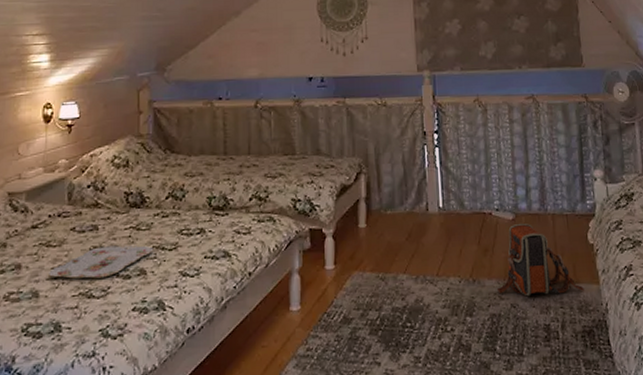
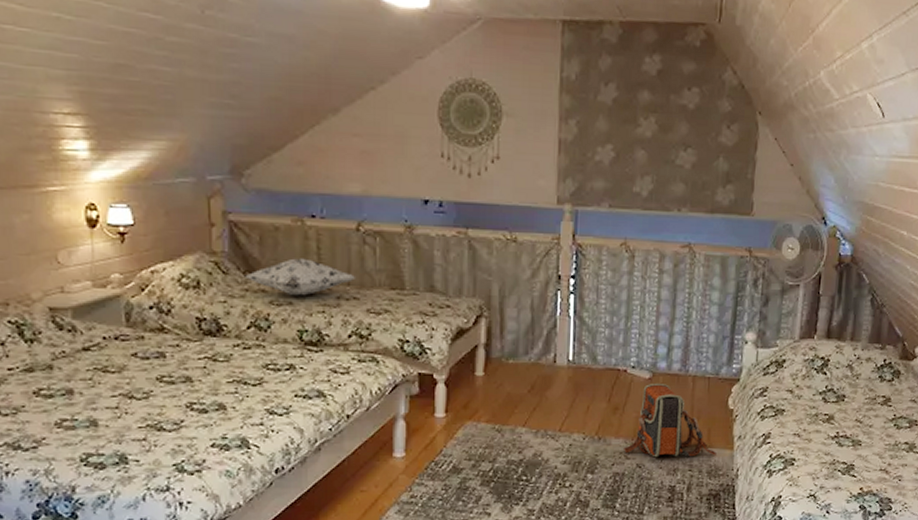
serving tray: present [49,244,154,279] -> none [108,376,234,410]
decorative pillow: none [164,134,254,167] -> present [244,258,355,296]

